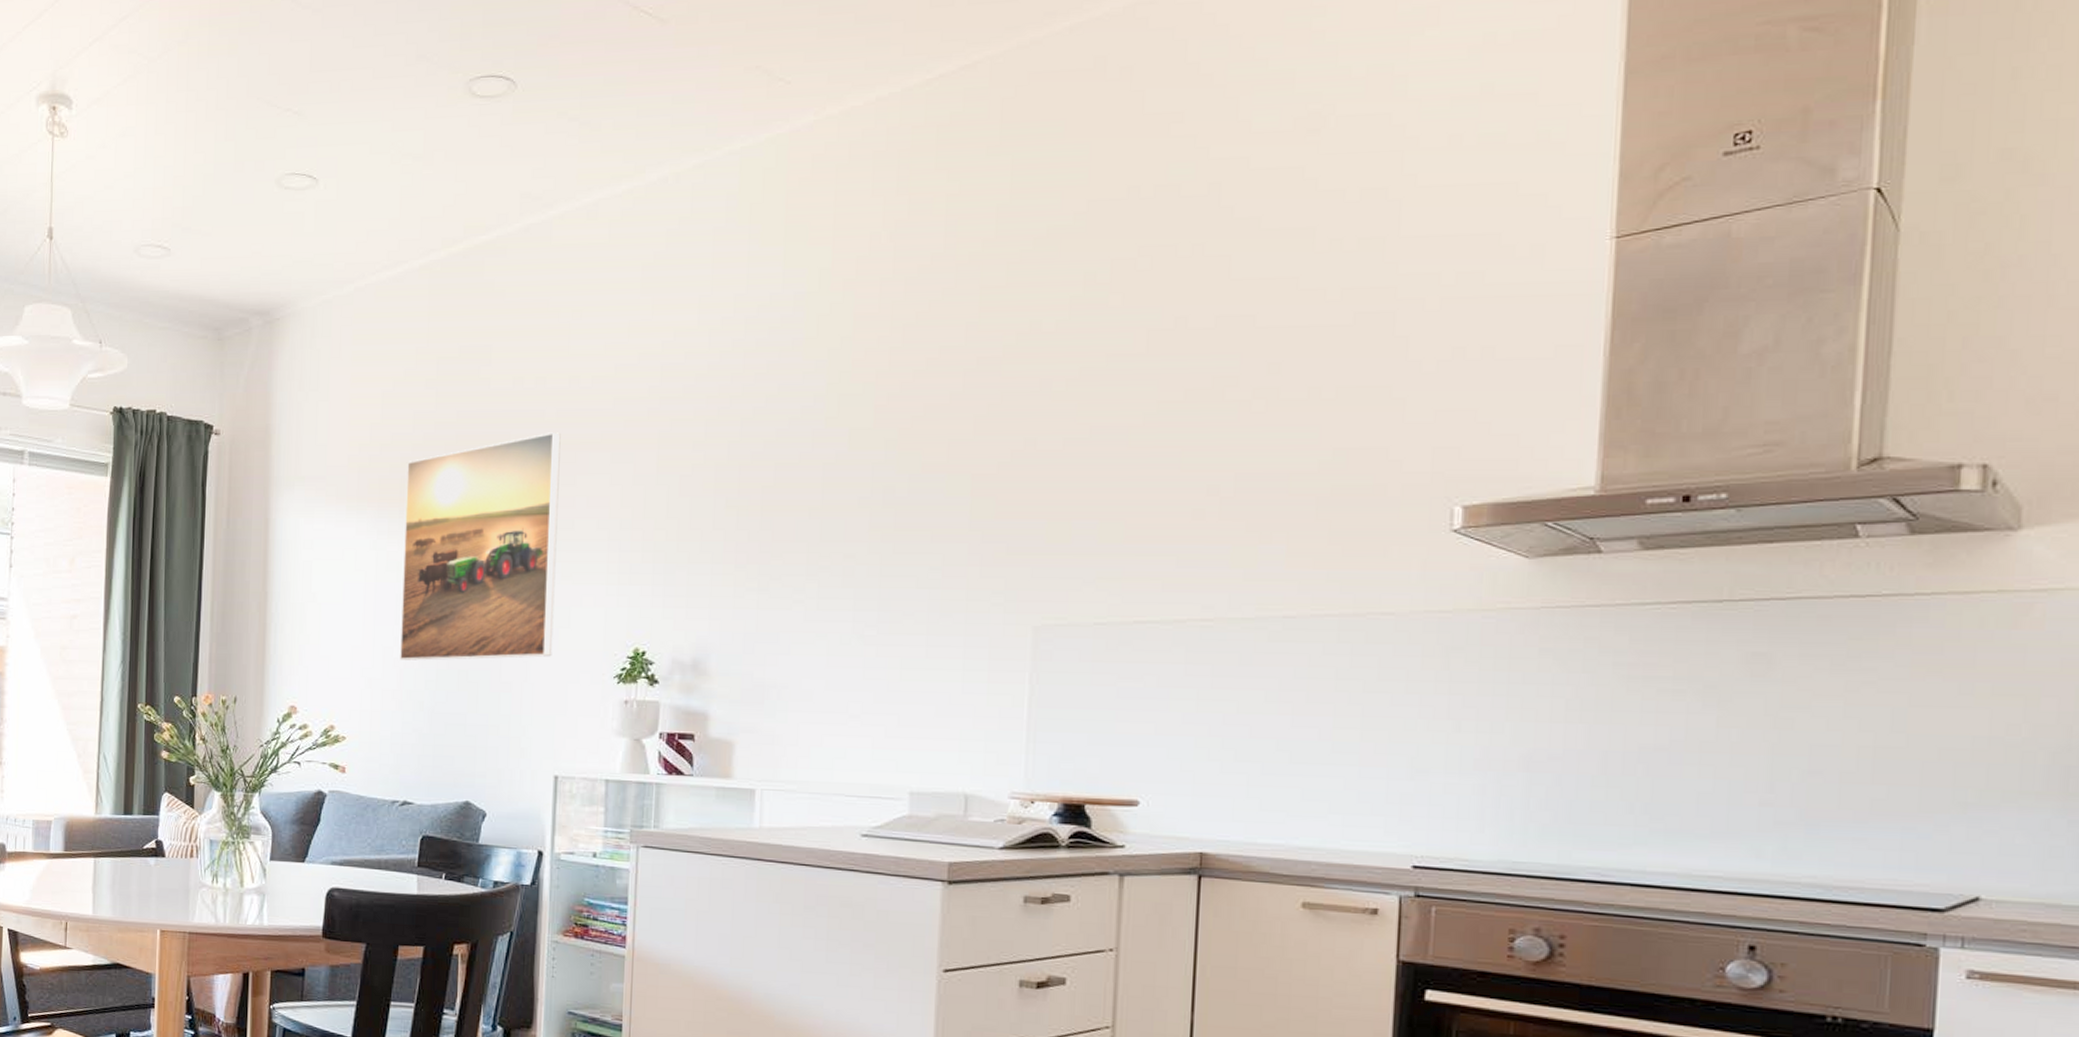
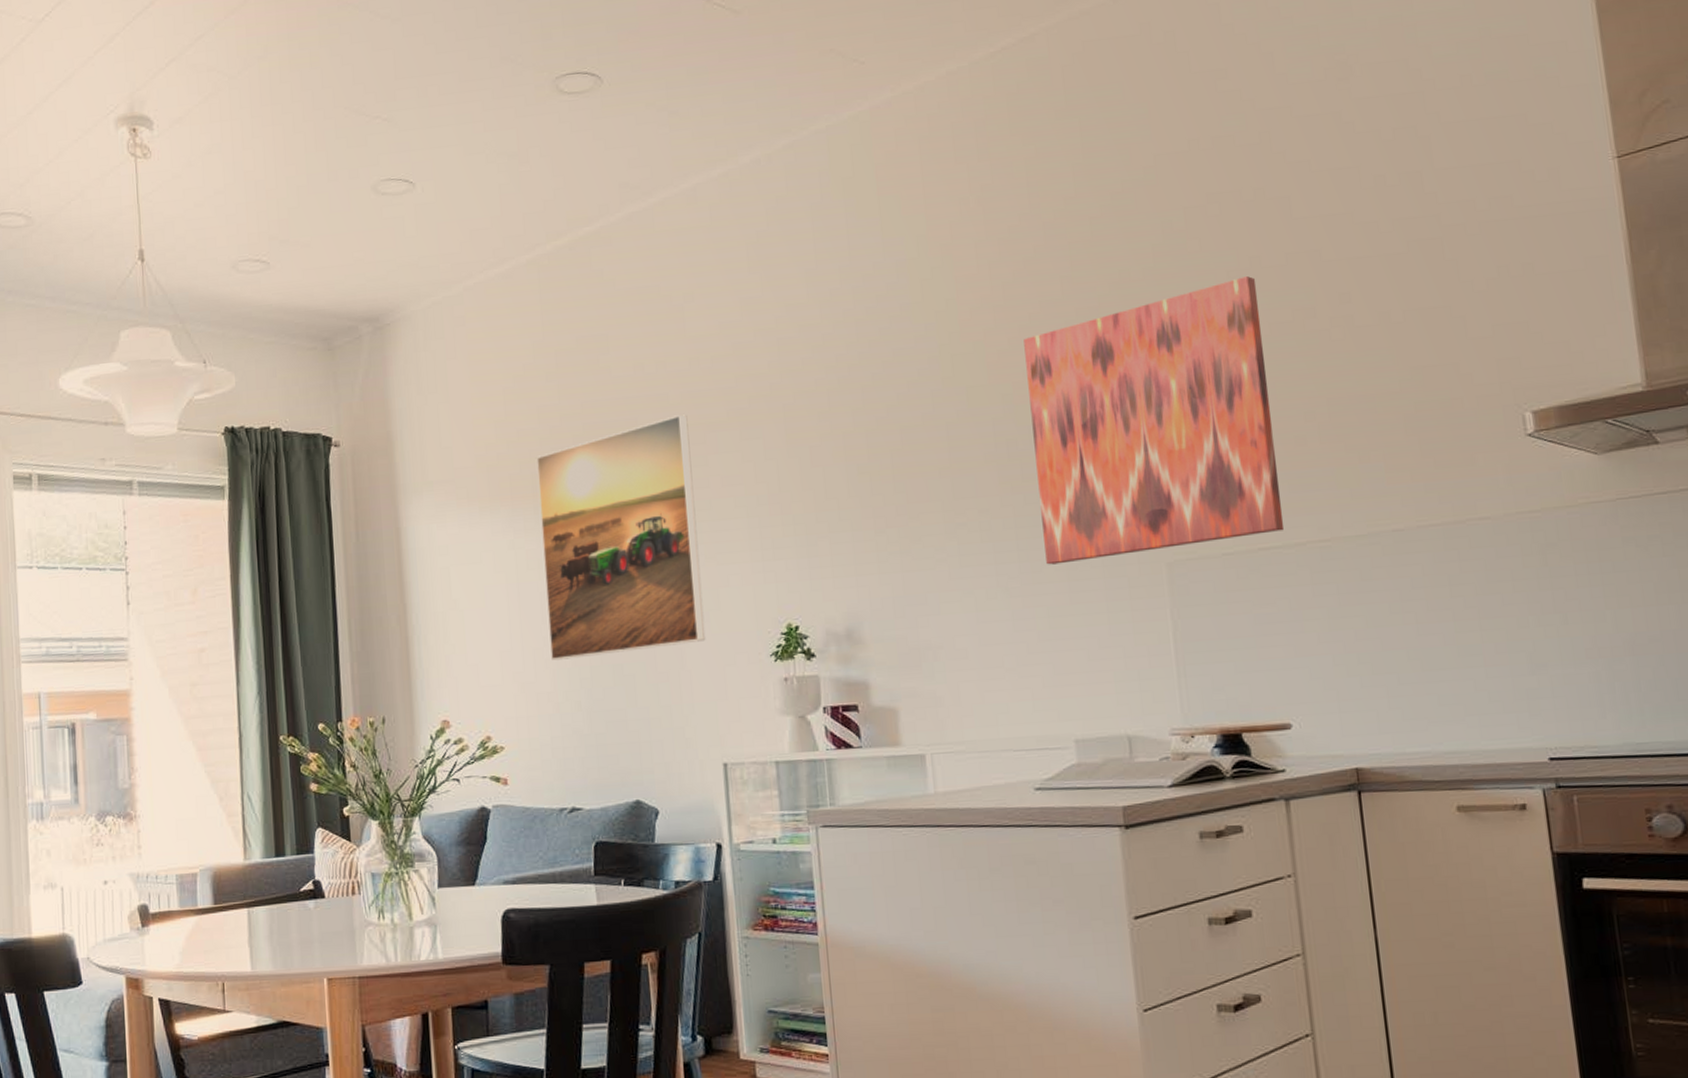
wall art: none [907,337,1178,617] -> present [1023,276,1285,565]

